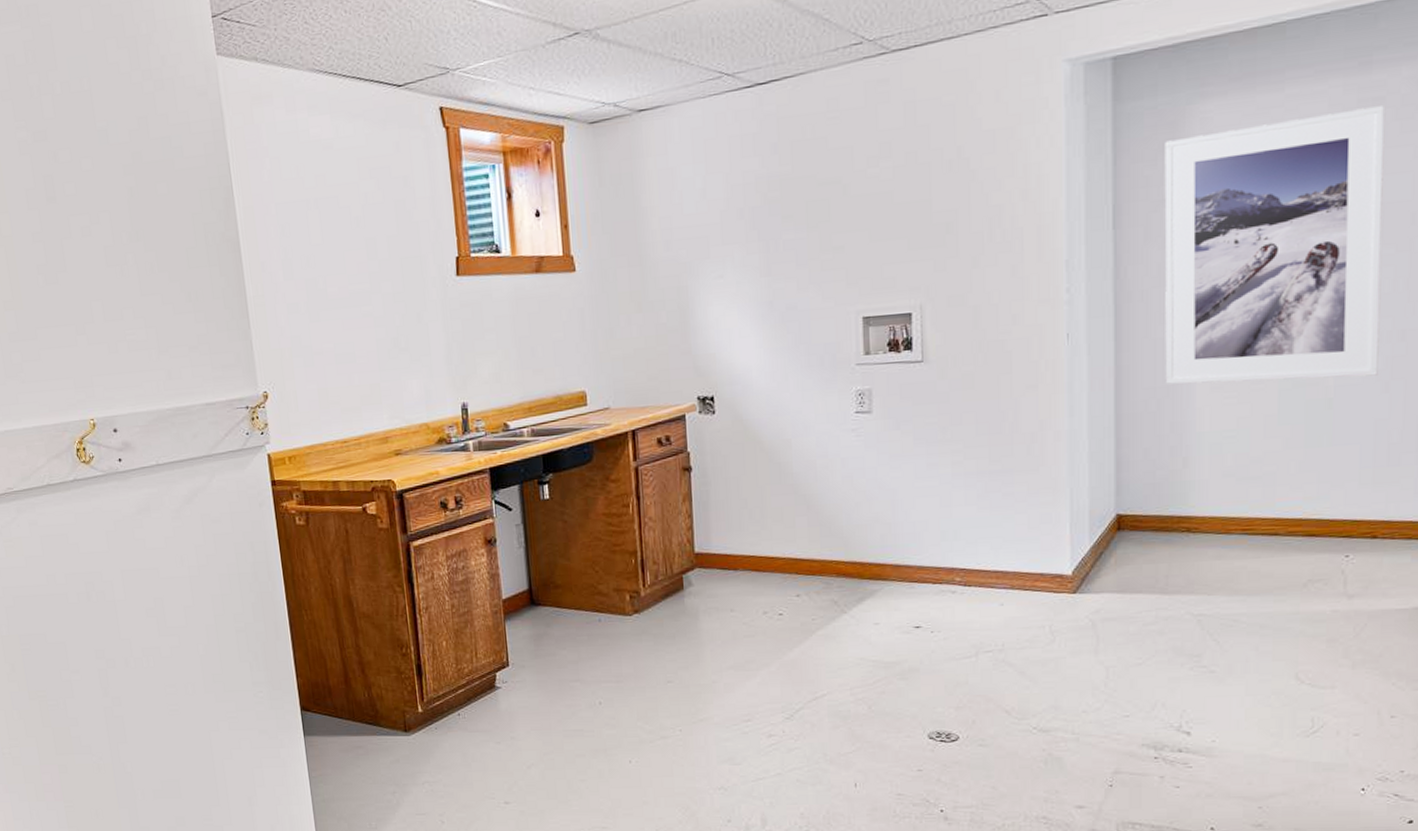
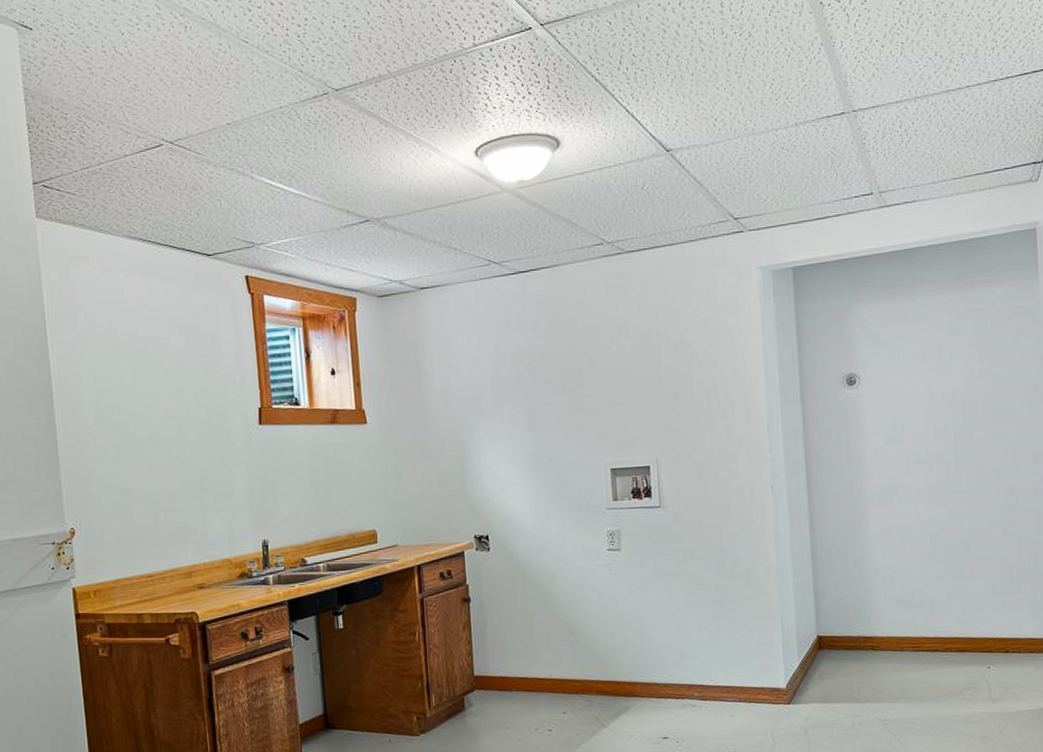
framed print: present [1164,104,1386,385] -> none [834,314,999,528]

